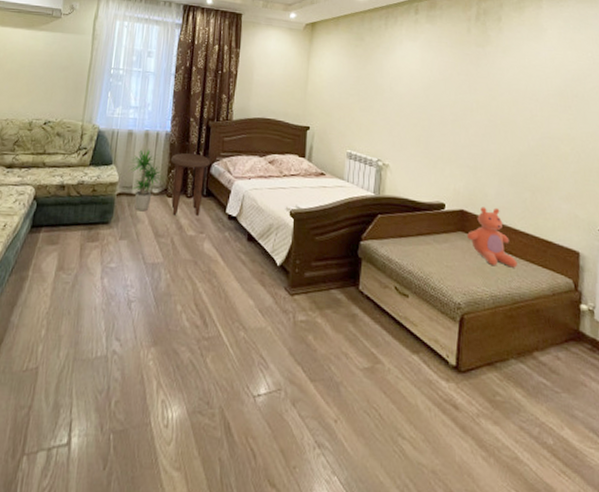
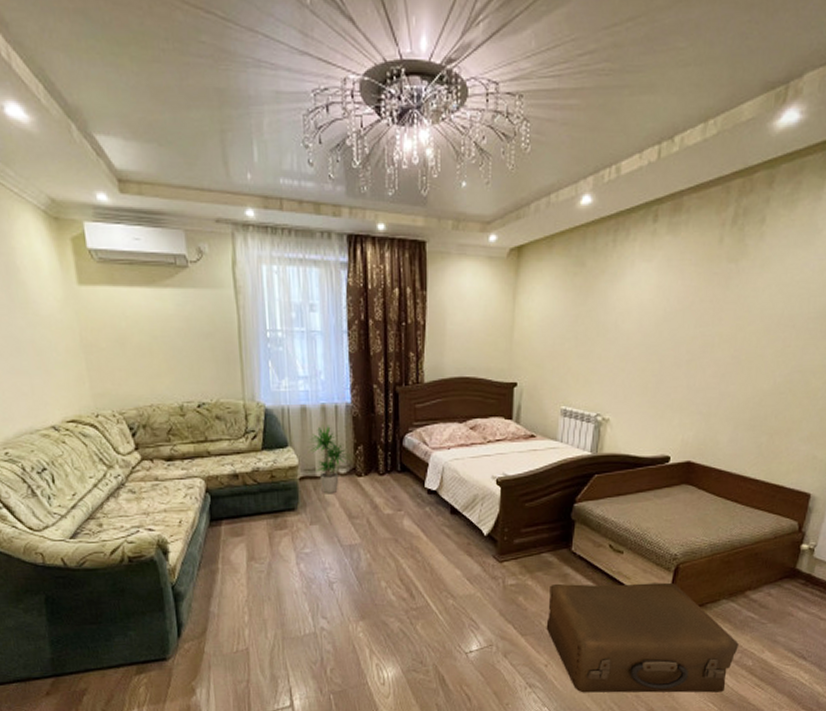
side table: present [171,152,211,217] -> none [356,425,402,495]
suitcase: none [335,324,535,477] -> present [546,582,739,693]
teddy bear: present [467,207,518,268] -> none [691,456,742,516]

